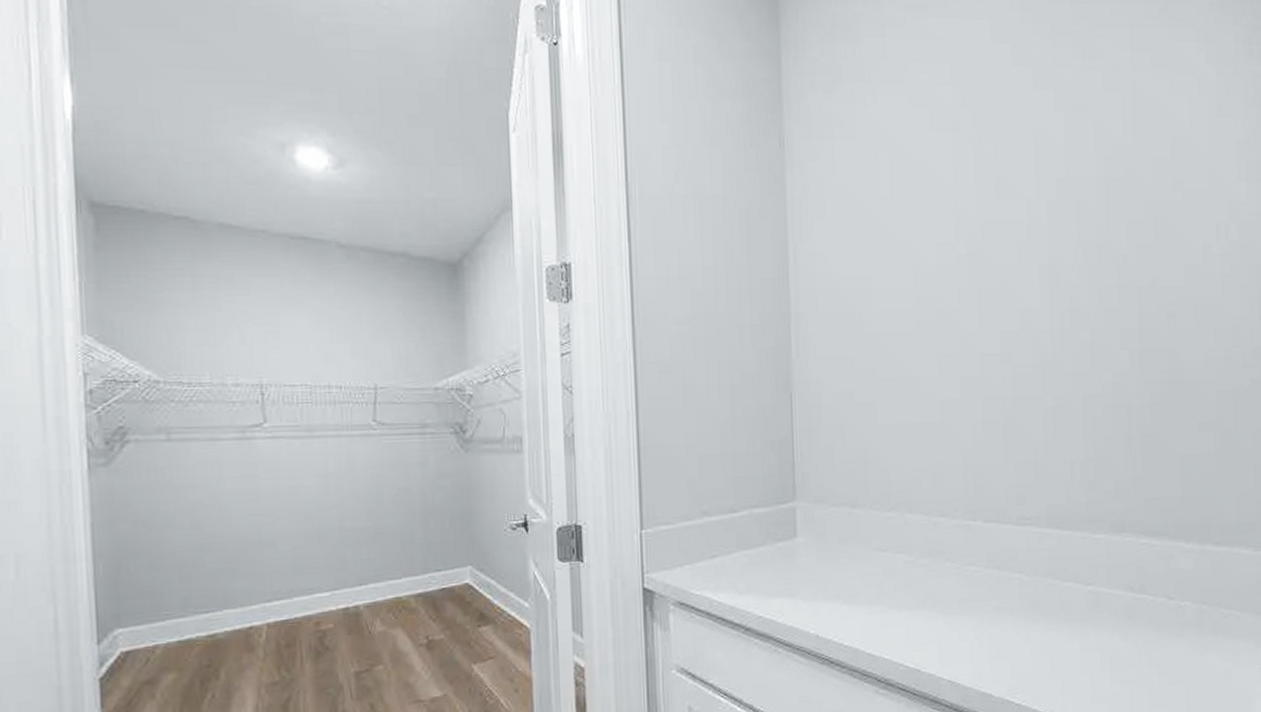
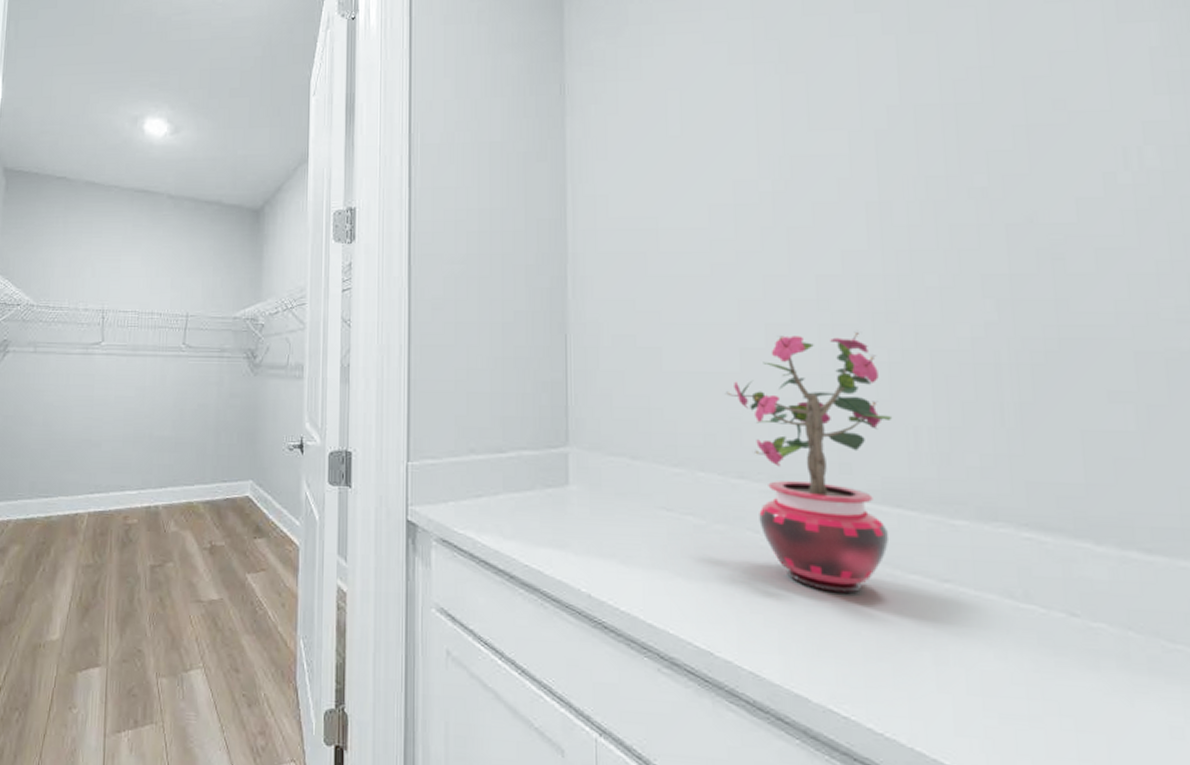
potted plant: none [928,381,1056,605] -> present [725,331,893,593]

